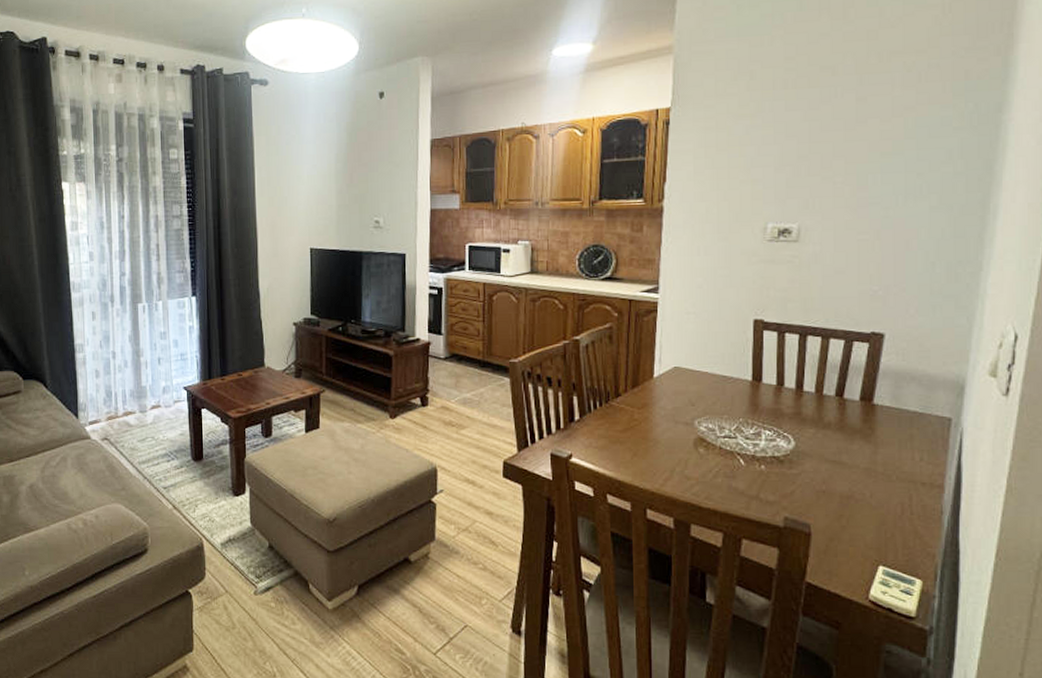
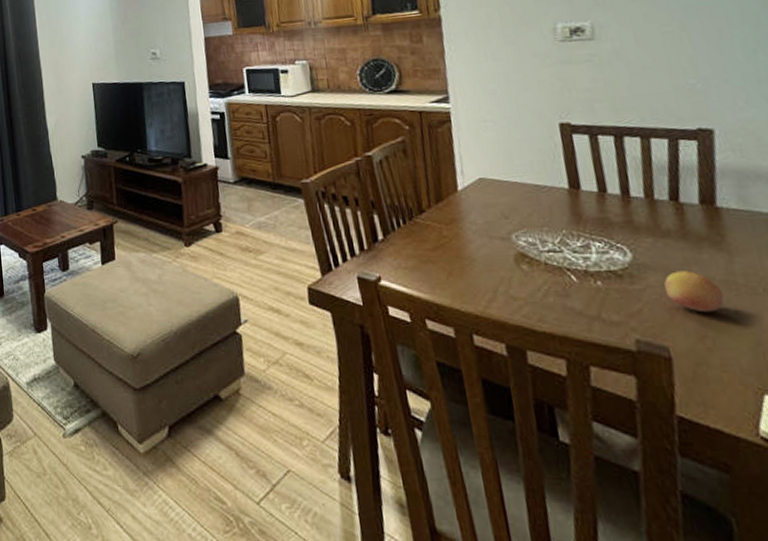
fruit: none [817,459,863,496] -> present [664,271,725,313]

